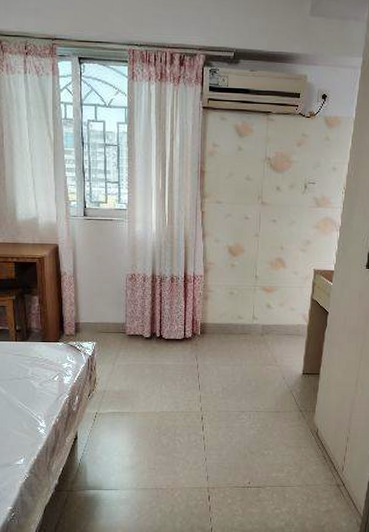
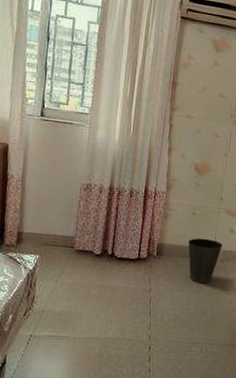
waste basket: none [229,315,261,357] -> present [188,238,223,284]

